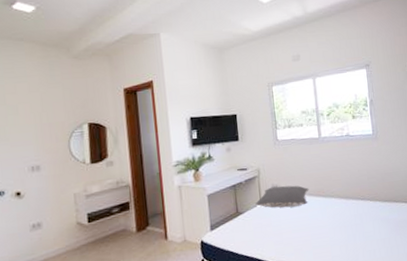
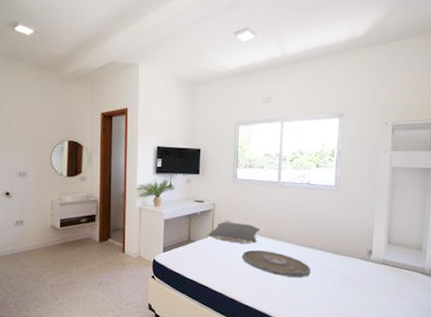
serving tray: none [294,210,365,235] -> present [241,249,311,278]

